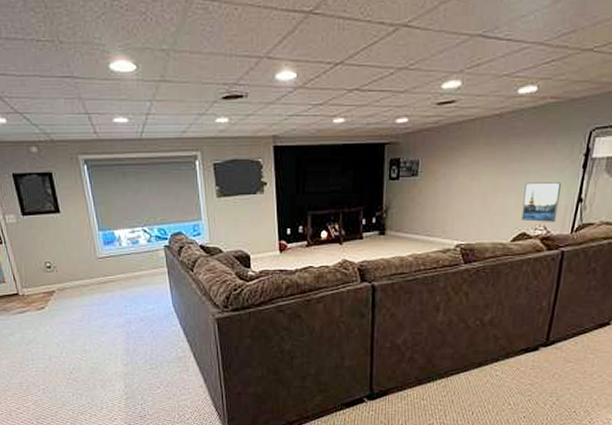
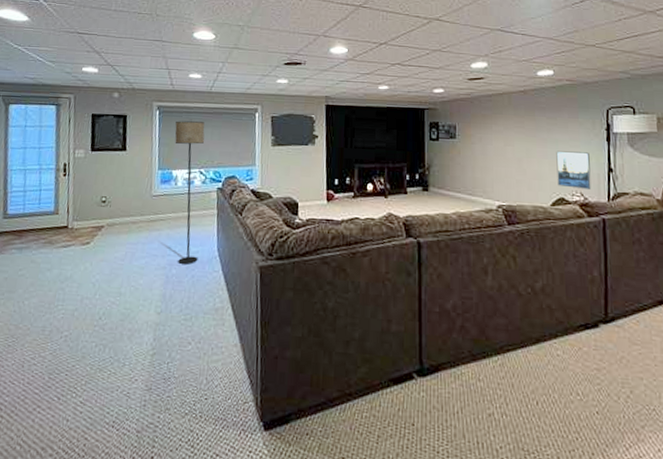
floor lamp: none [108,175,155,322] -> present [175,121,205,265]

